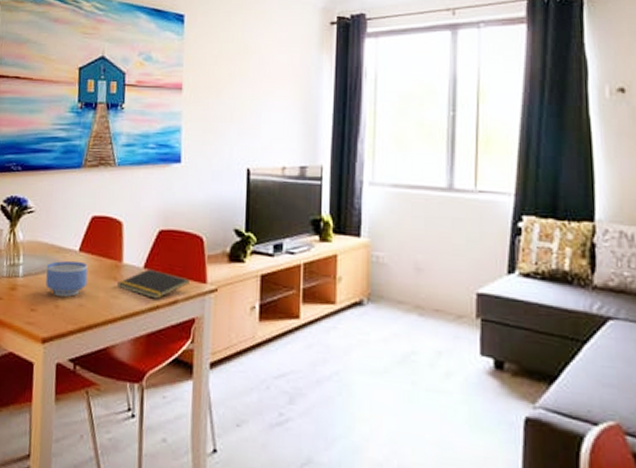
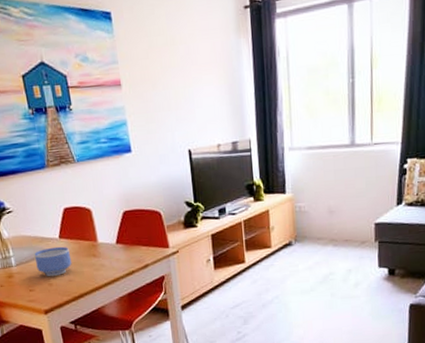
notepad: present [117,269,189,299] -> none [97,243,155,266]

